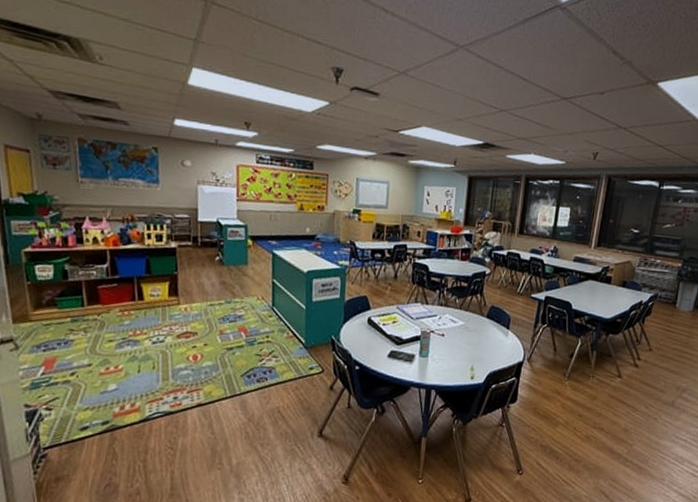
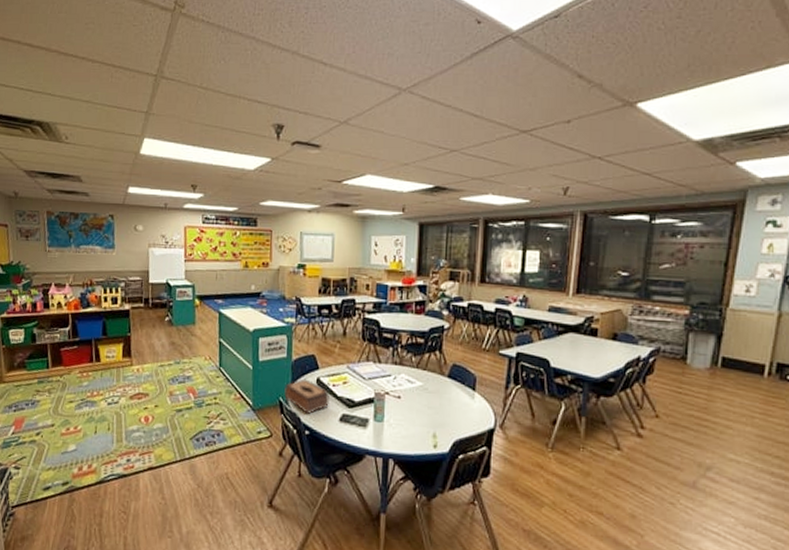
tissue box: none [336,318,381,351] -> present [284,379,331,414]

